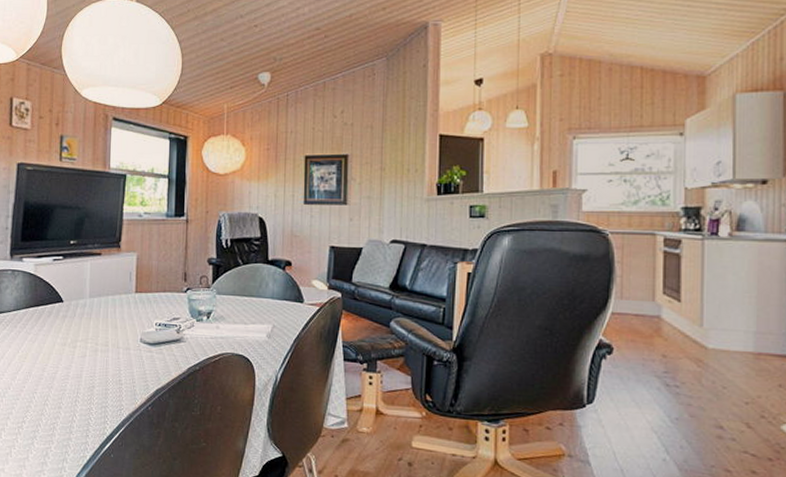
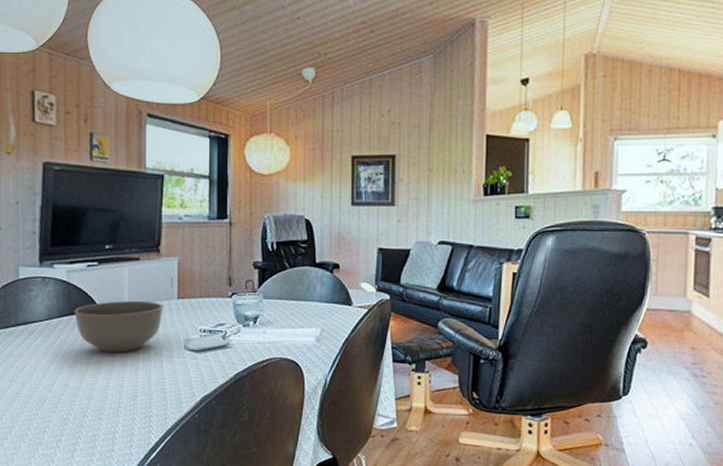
bowl: none [39,294,122,344] -> present [74,301,163,353]

